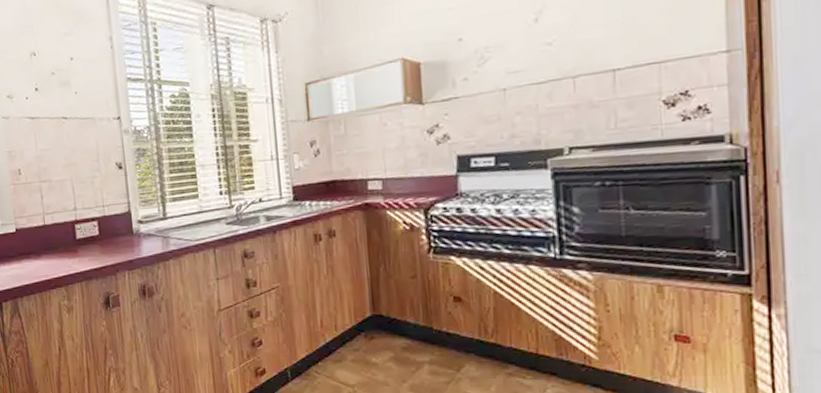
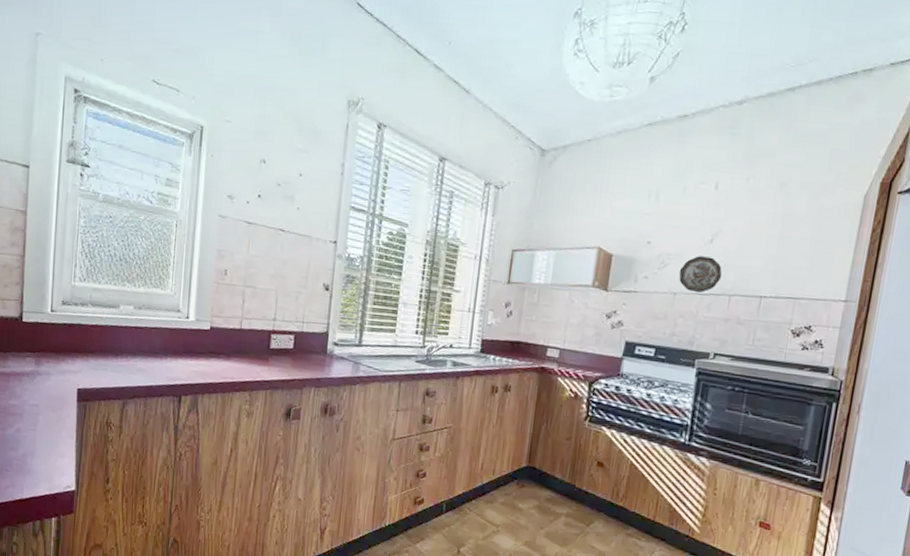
decorative plate: none [504,38,559,83] -> present [678,256,722,293]

